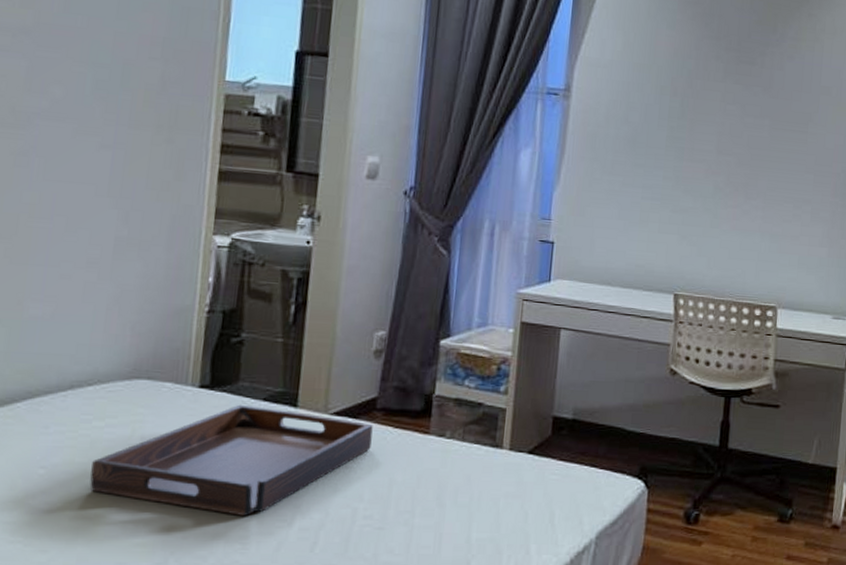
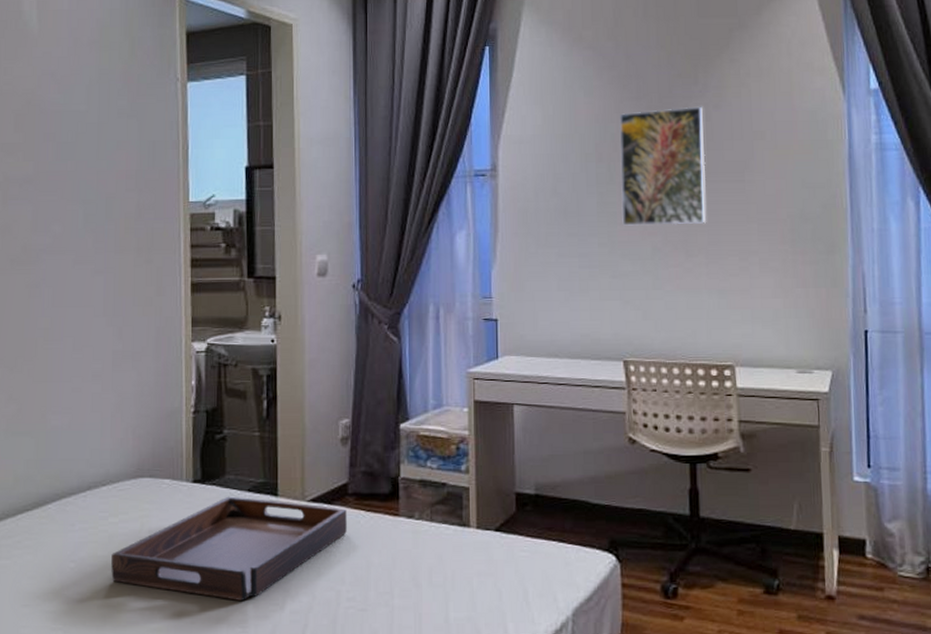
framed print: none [688,51,778,169] -> present [620,106,707,226]

